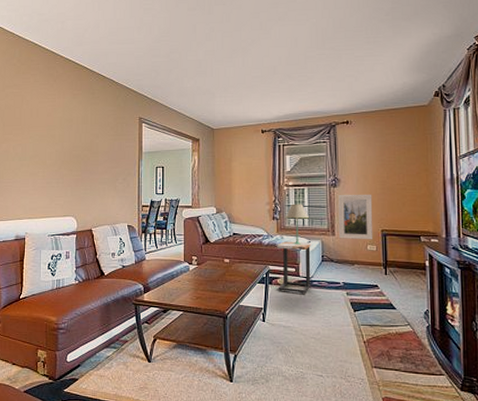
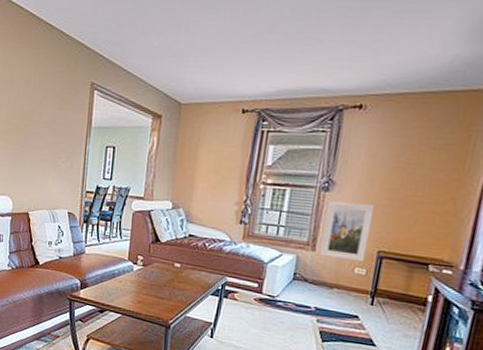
side table: present [277,241,312,294] -> none [234,251,284,314]
table lamp: present [285,204,309,245] -> none [255,207,286,257]

